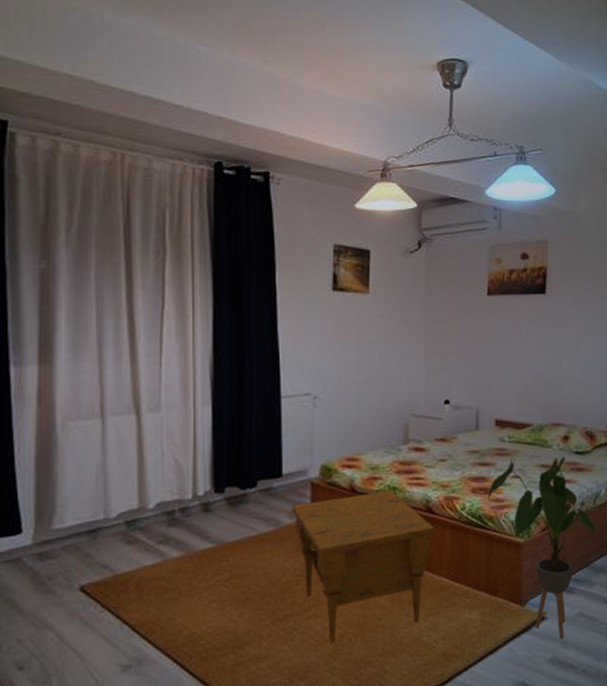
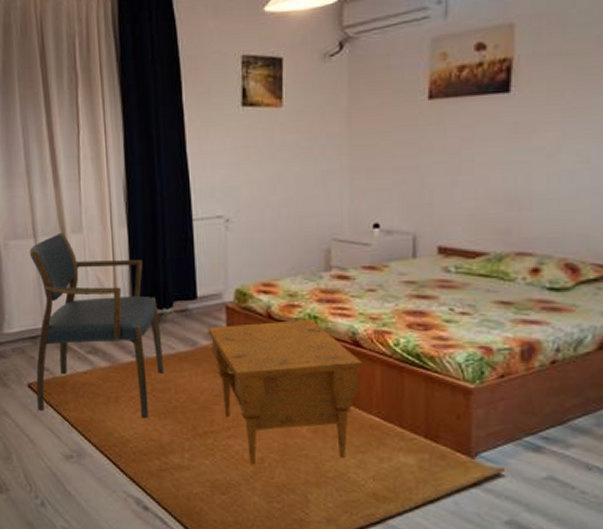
armchair: none [91,411,245,618] -> present [29,232,165,419]
house plant: present [488,457,597,640] -> none [428,291,579,502]

